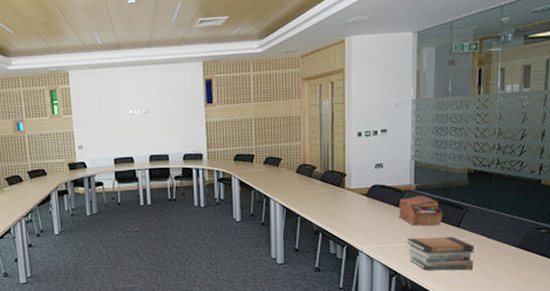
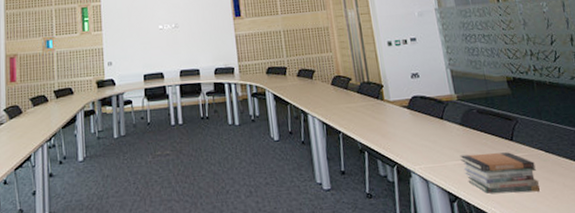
sewing box: present [399,195,444,226] -> none [443,106,493,141]

